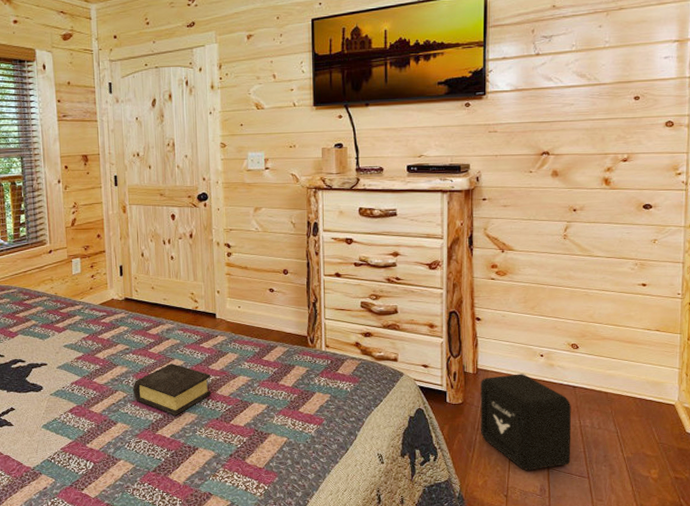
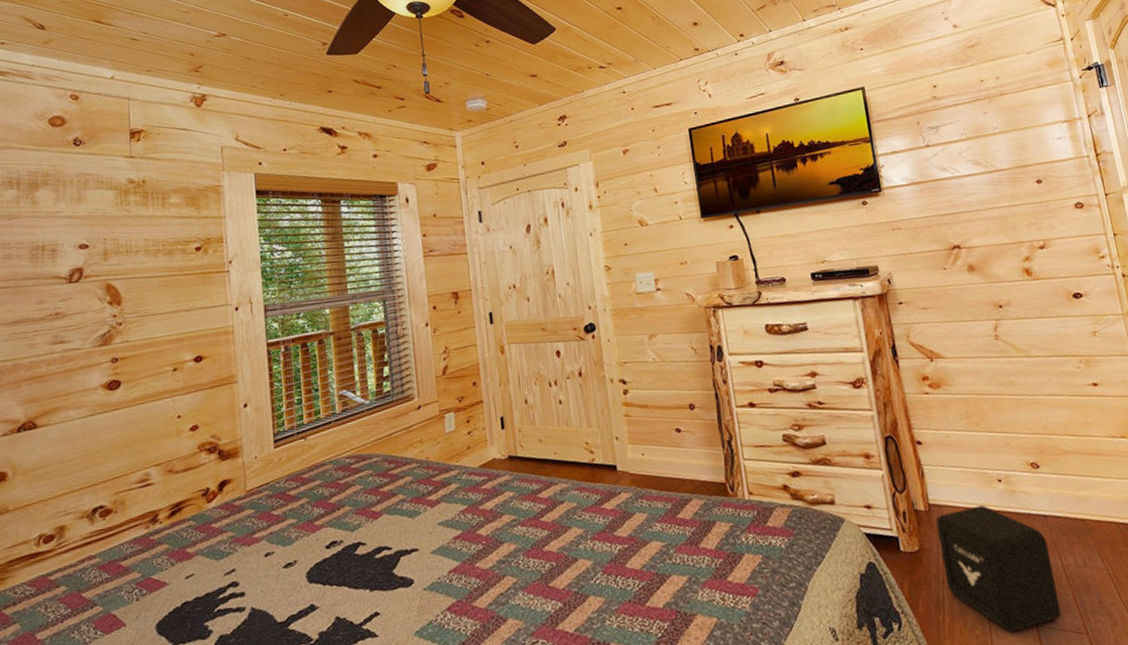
book: present [133,363,212,416] -> none [524,533,620,602]

